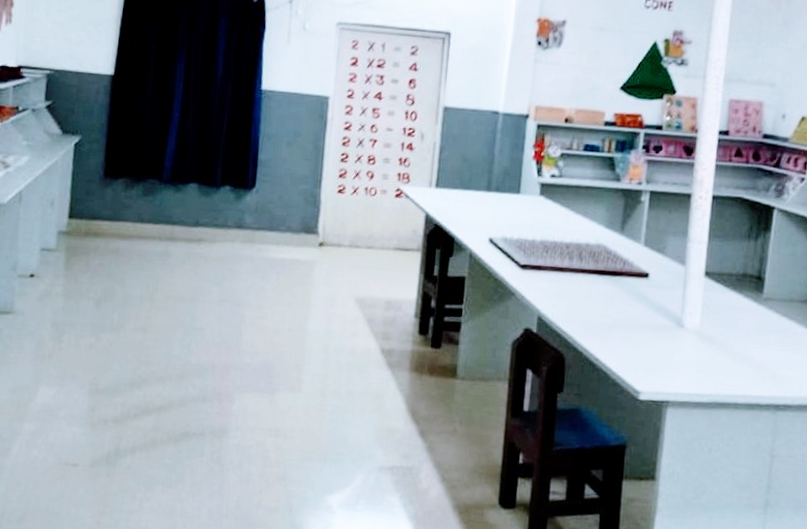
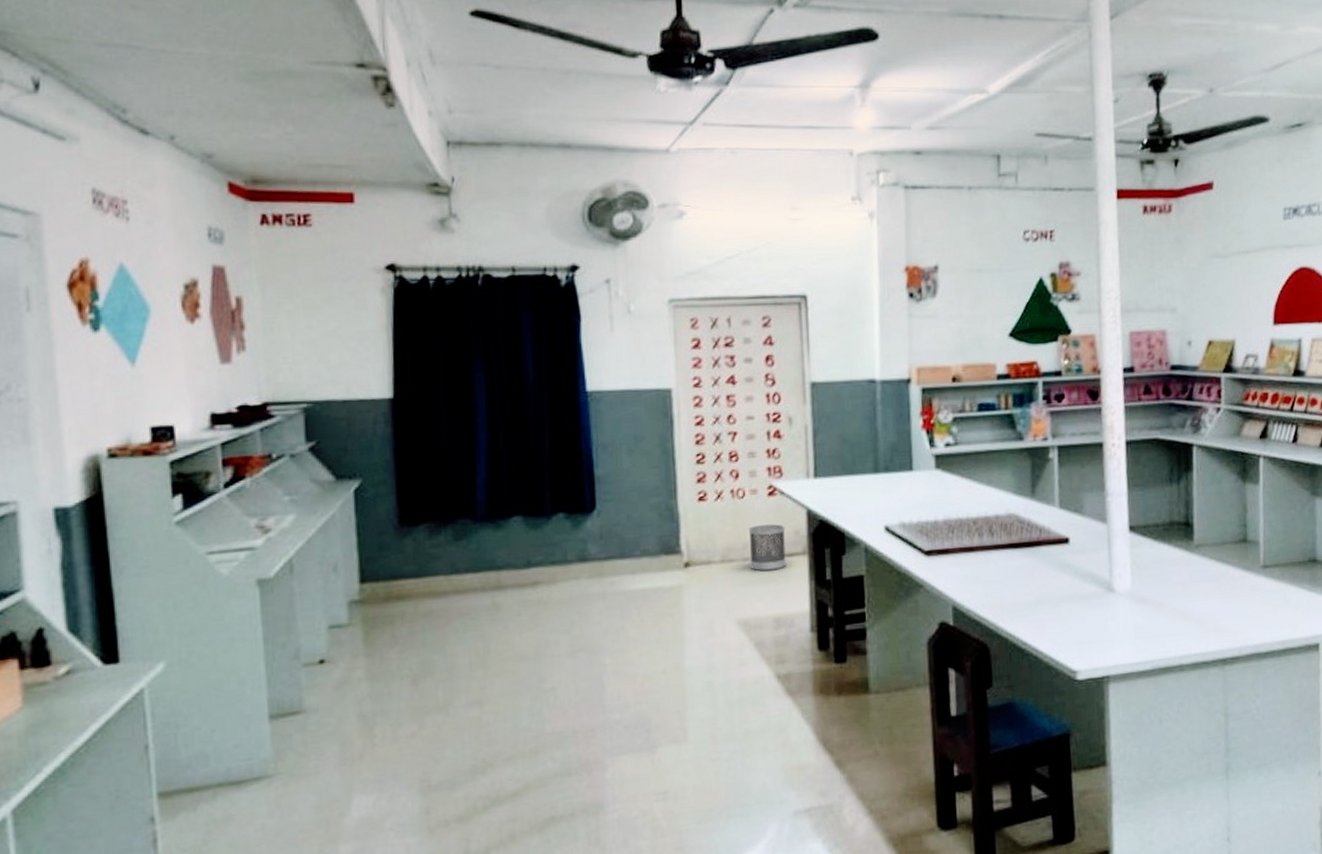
wastebasket: none [372,220,406,261] -> present [748,524,786,572]

